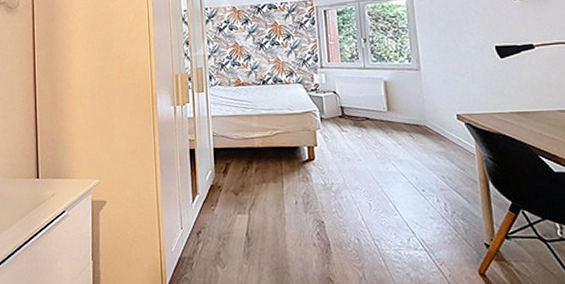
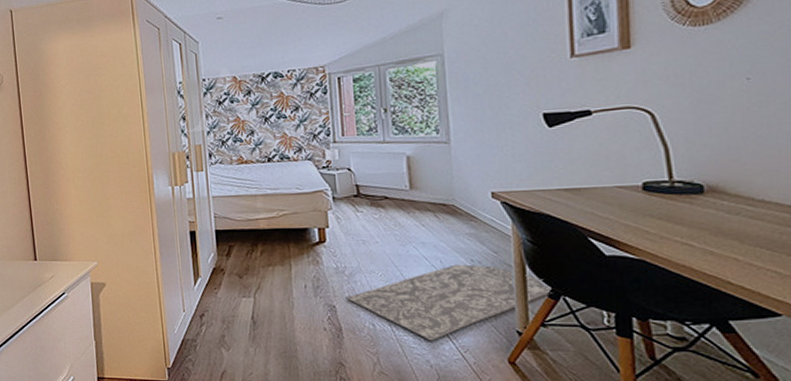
rug: none [333,180,514,254] -> present [346,264,554,341]

